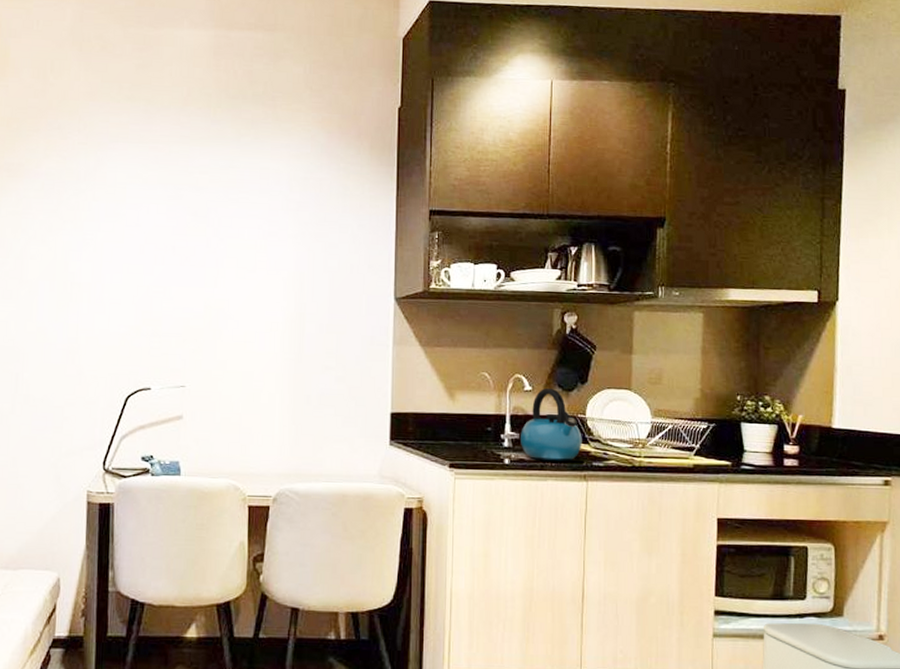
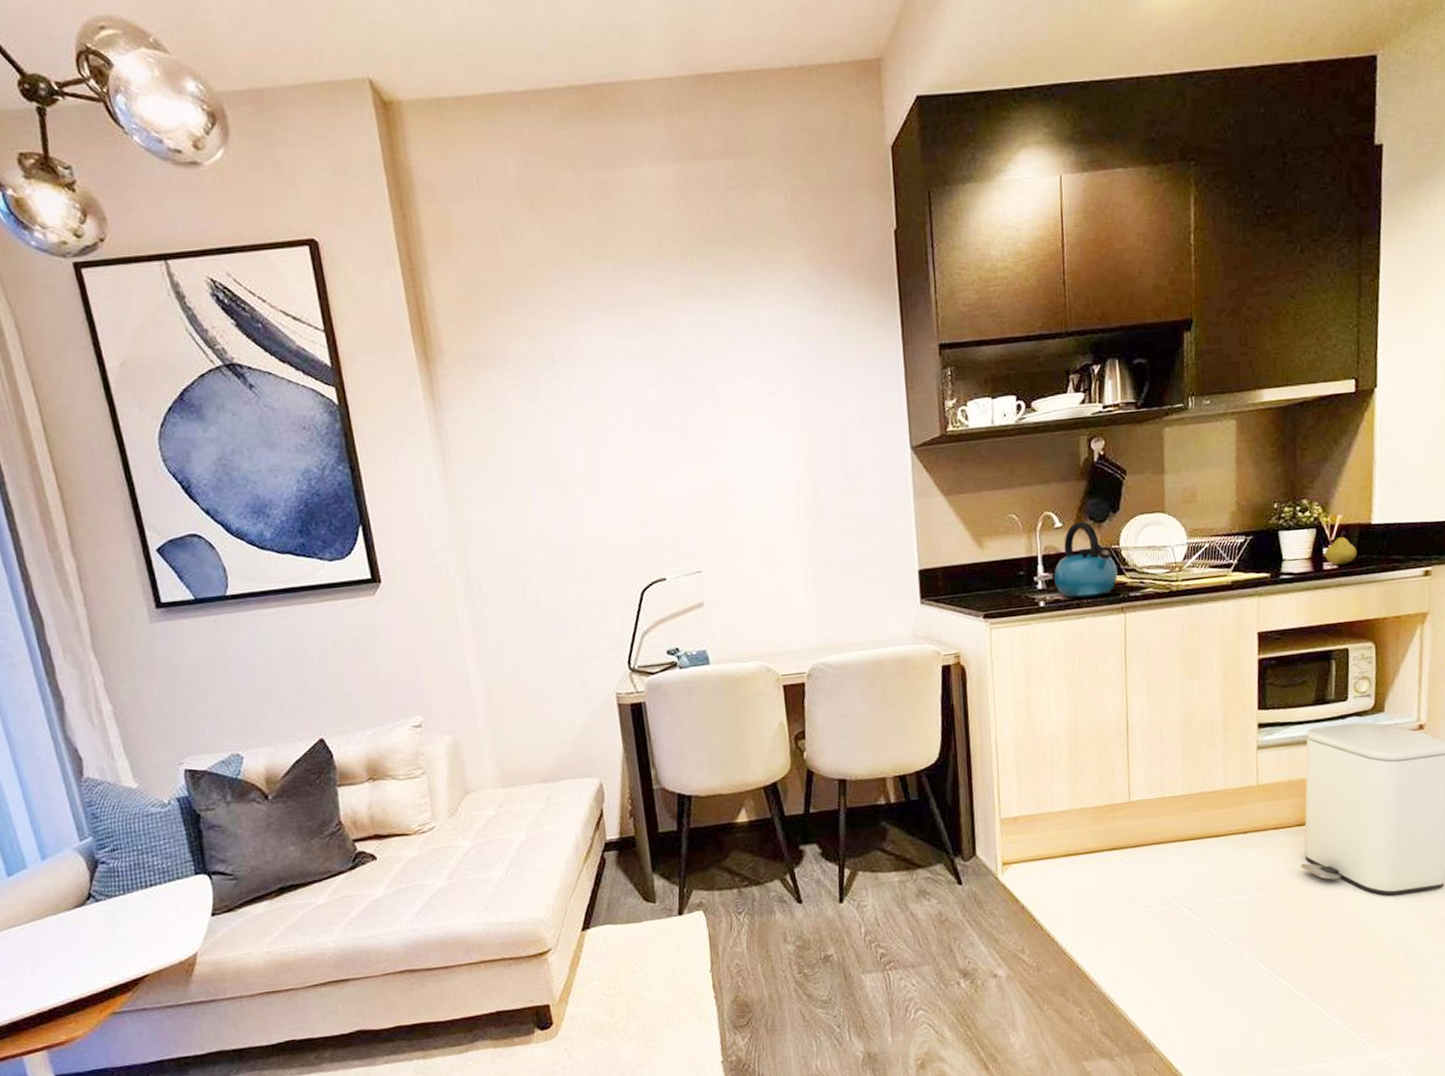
fruit: none [786,431,818,464] -> present [1325,530,1357,566]

